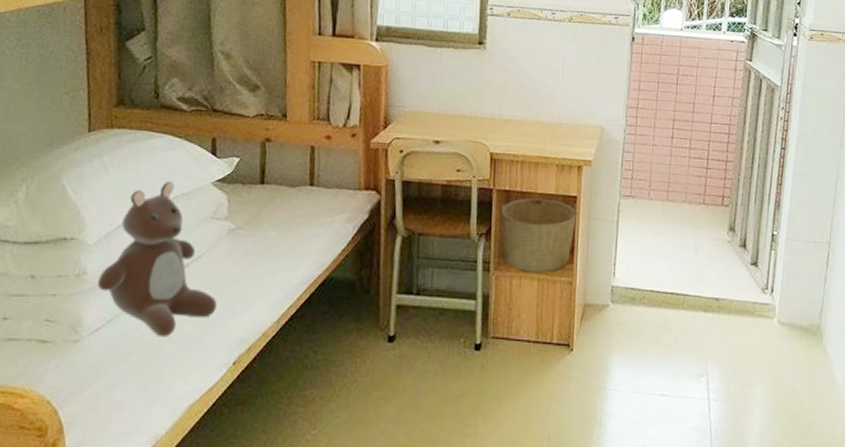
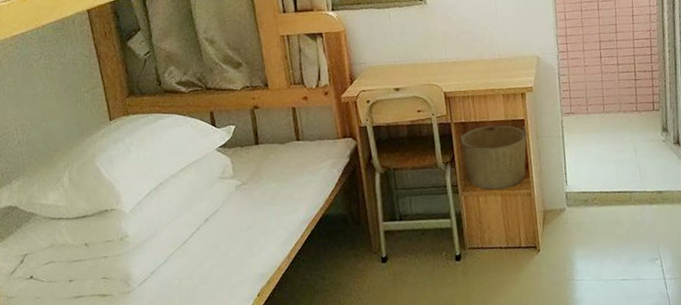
teddy bear: present [97,182,217,337] -> none [137,153,237,281]

